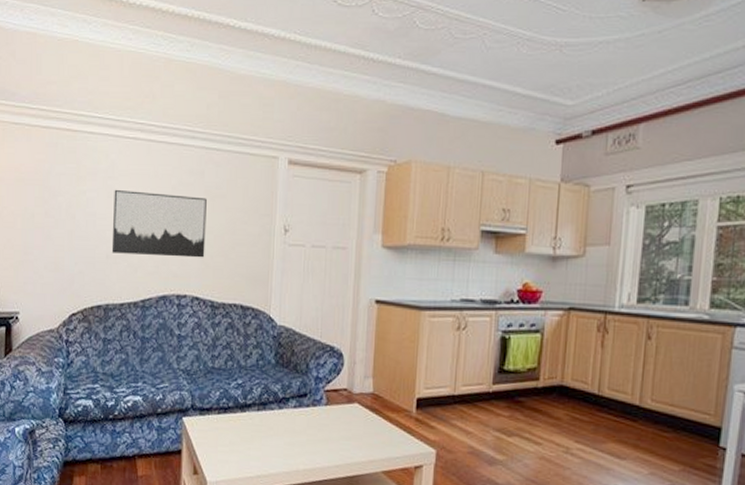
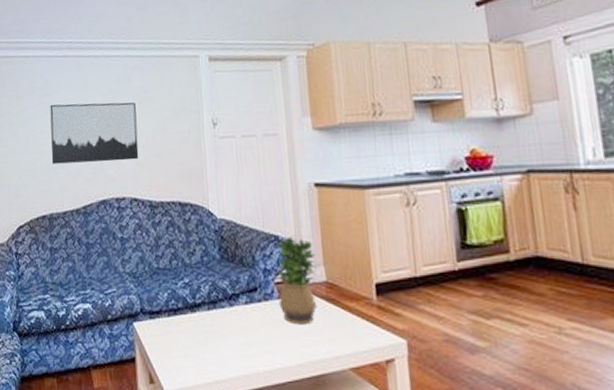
potted plant: none [326,347,366,431] -> present [275,235,317,325]

